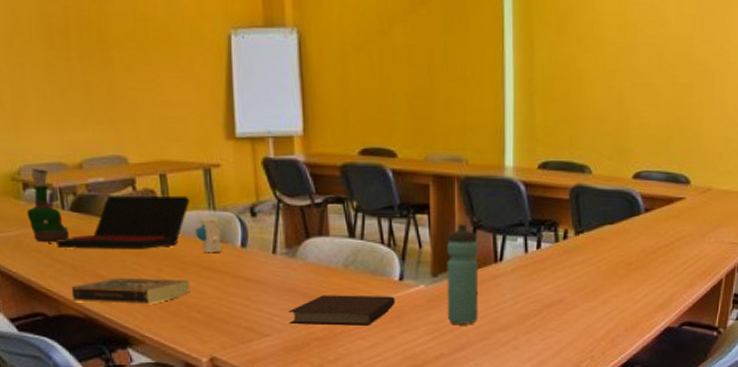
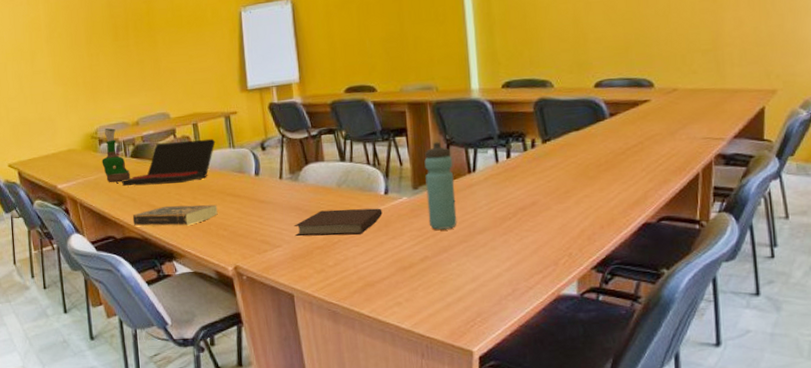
toy: present [195,218,222,252] -> none [220,154,240,182]

